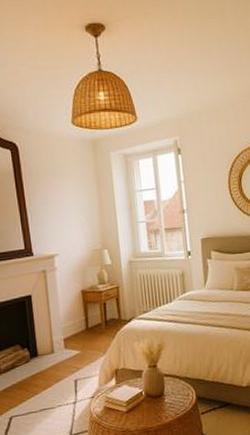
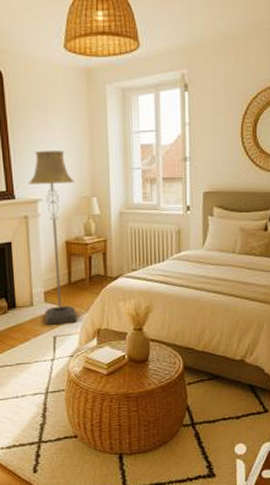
floor lamp: none [45,210,97,370] -> present [28,150,78,325]

